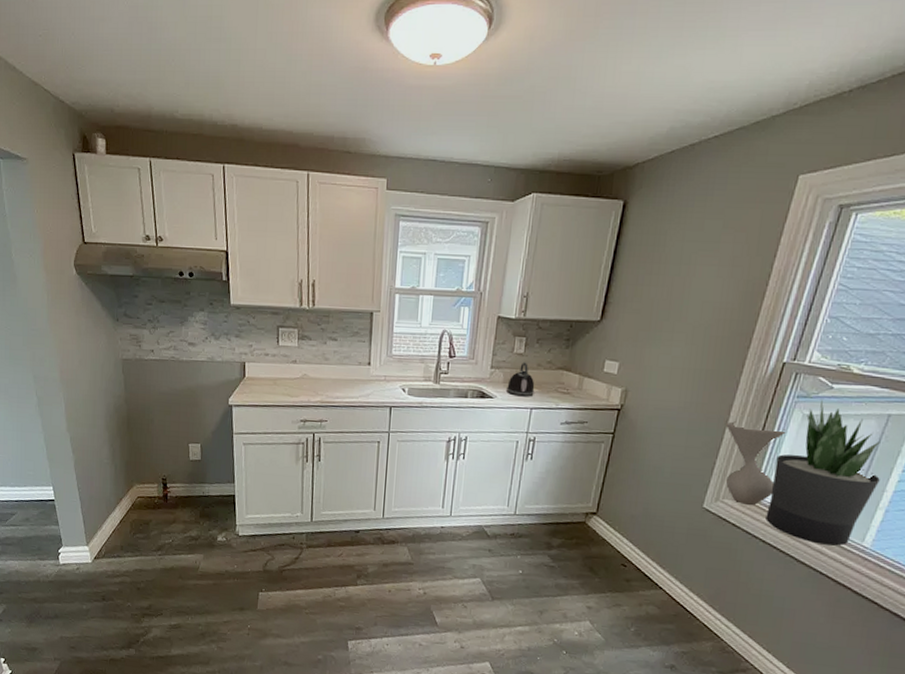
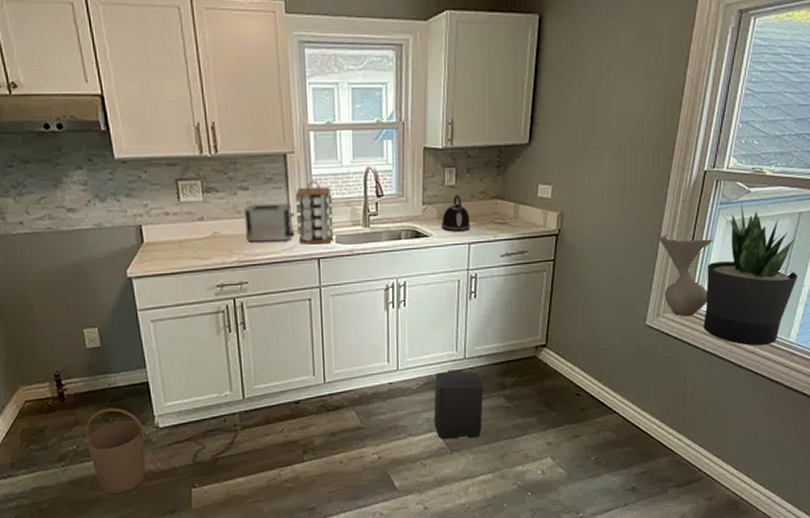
bucket: none [180,512,227,586] -> present [85,407,146,495]
toaster: none [330,353,374,390] -> present [244,203,294,243]
spice rack: none [374,338,409,395] -> present [295,181,334,245]
pedal bin: none [479,523,531,591] -> present [434,369,484,440]

